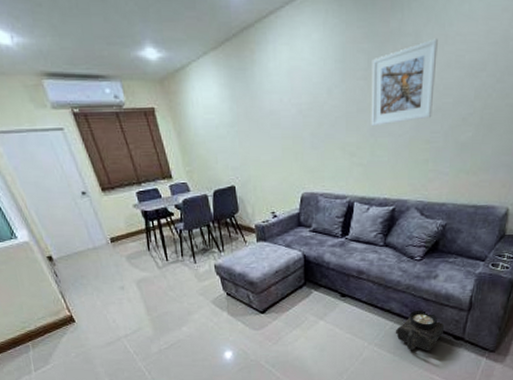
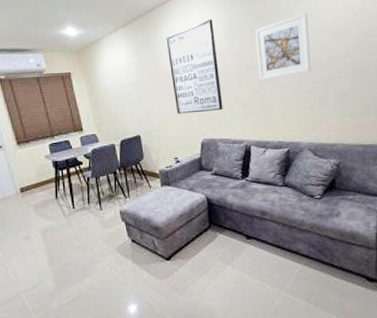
wall art: none [265,42,327,163] -> present [166,18,223,114]
lantern: present [396,309,445,351] -> none [306,249,356,297]

